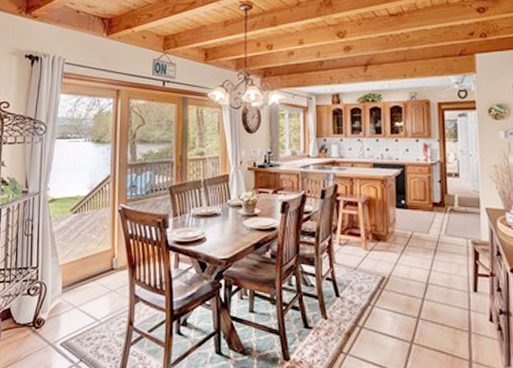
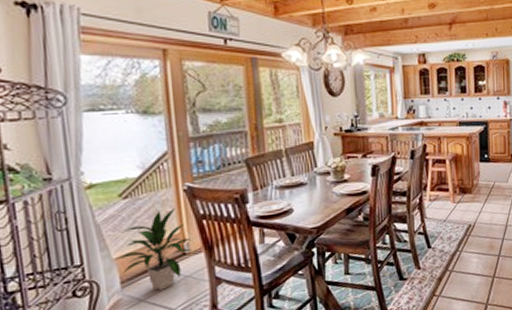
indoor plant: none [61,225,120,300] -> present [115,207,193,291]

